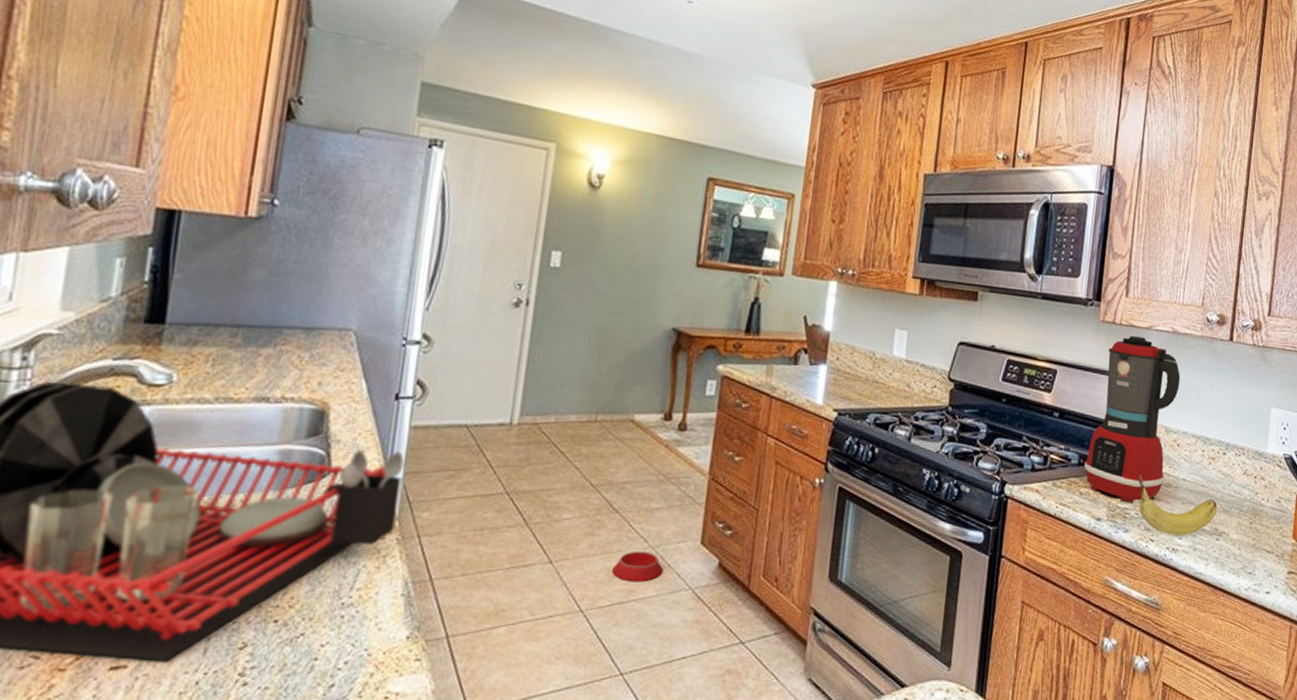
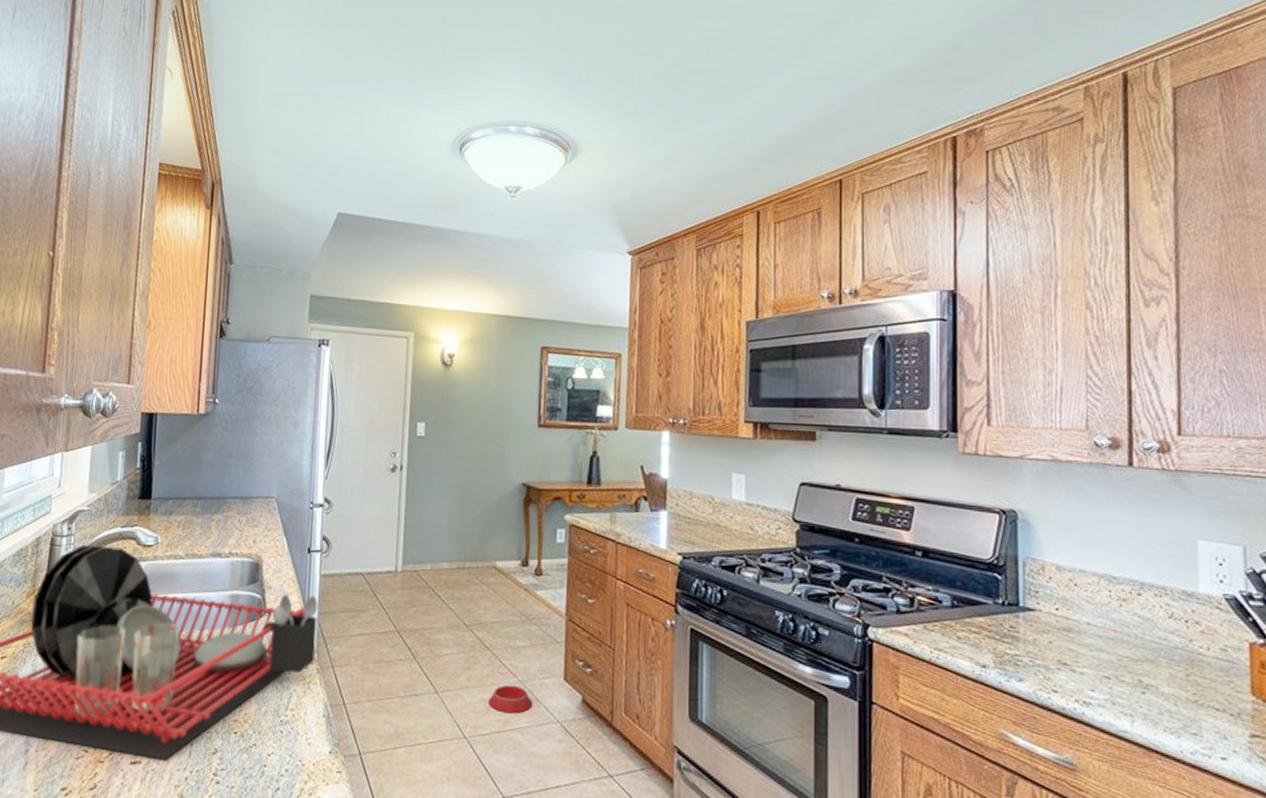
blender: present [1084,336,1181,503] -> none [959,467,1069,650]
fruit: present [1137,475,1217,536] -> none [1028,618,1137,687]

